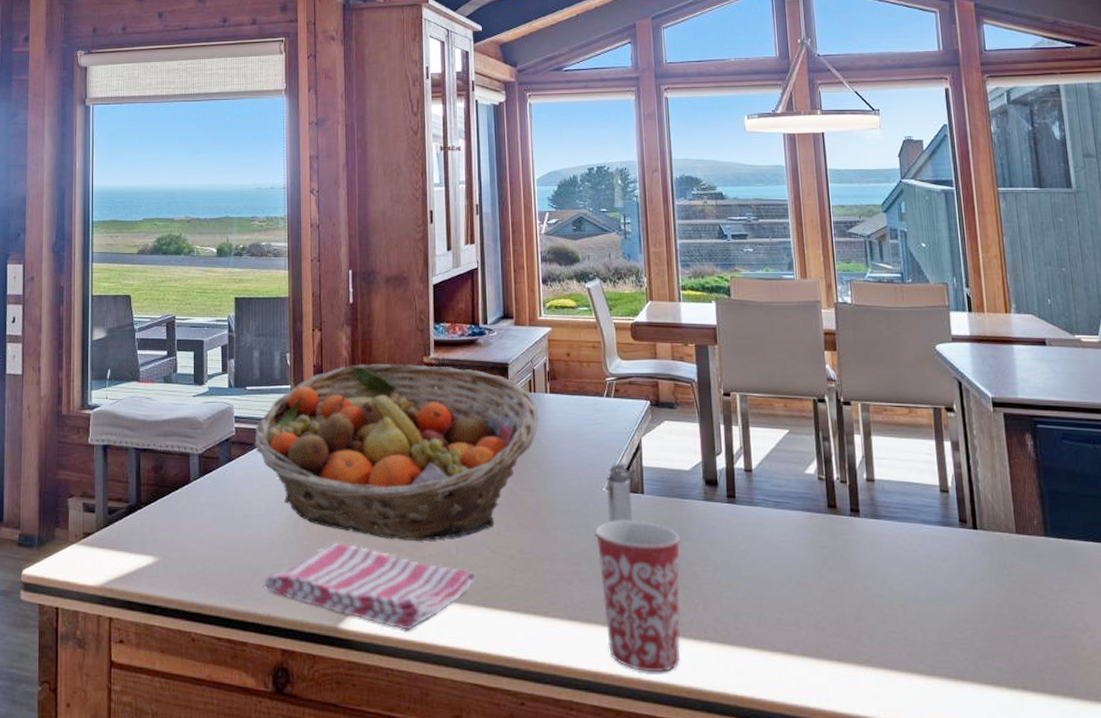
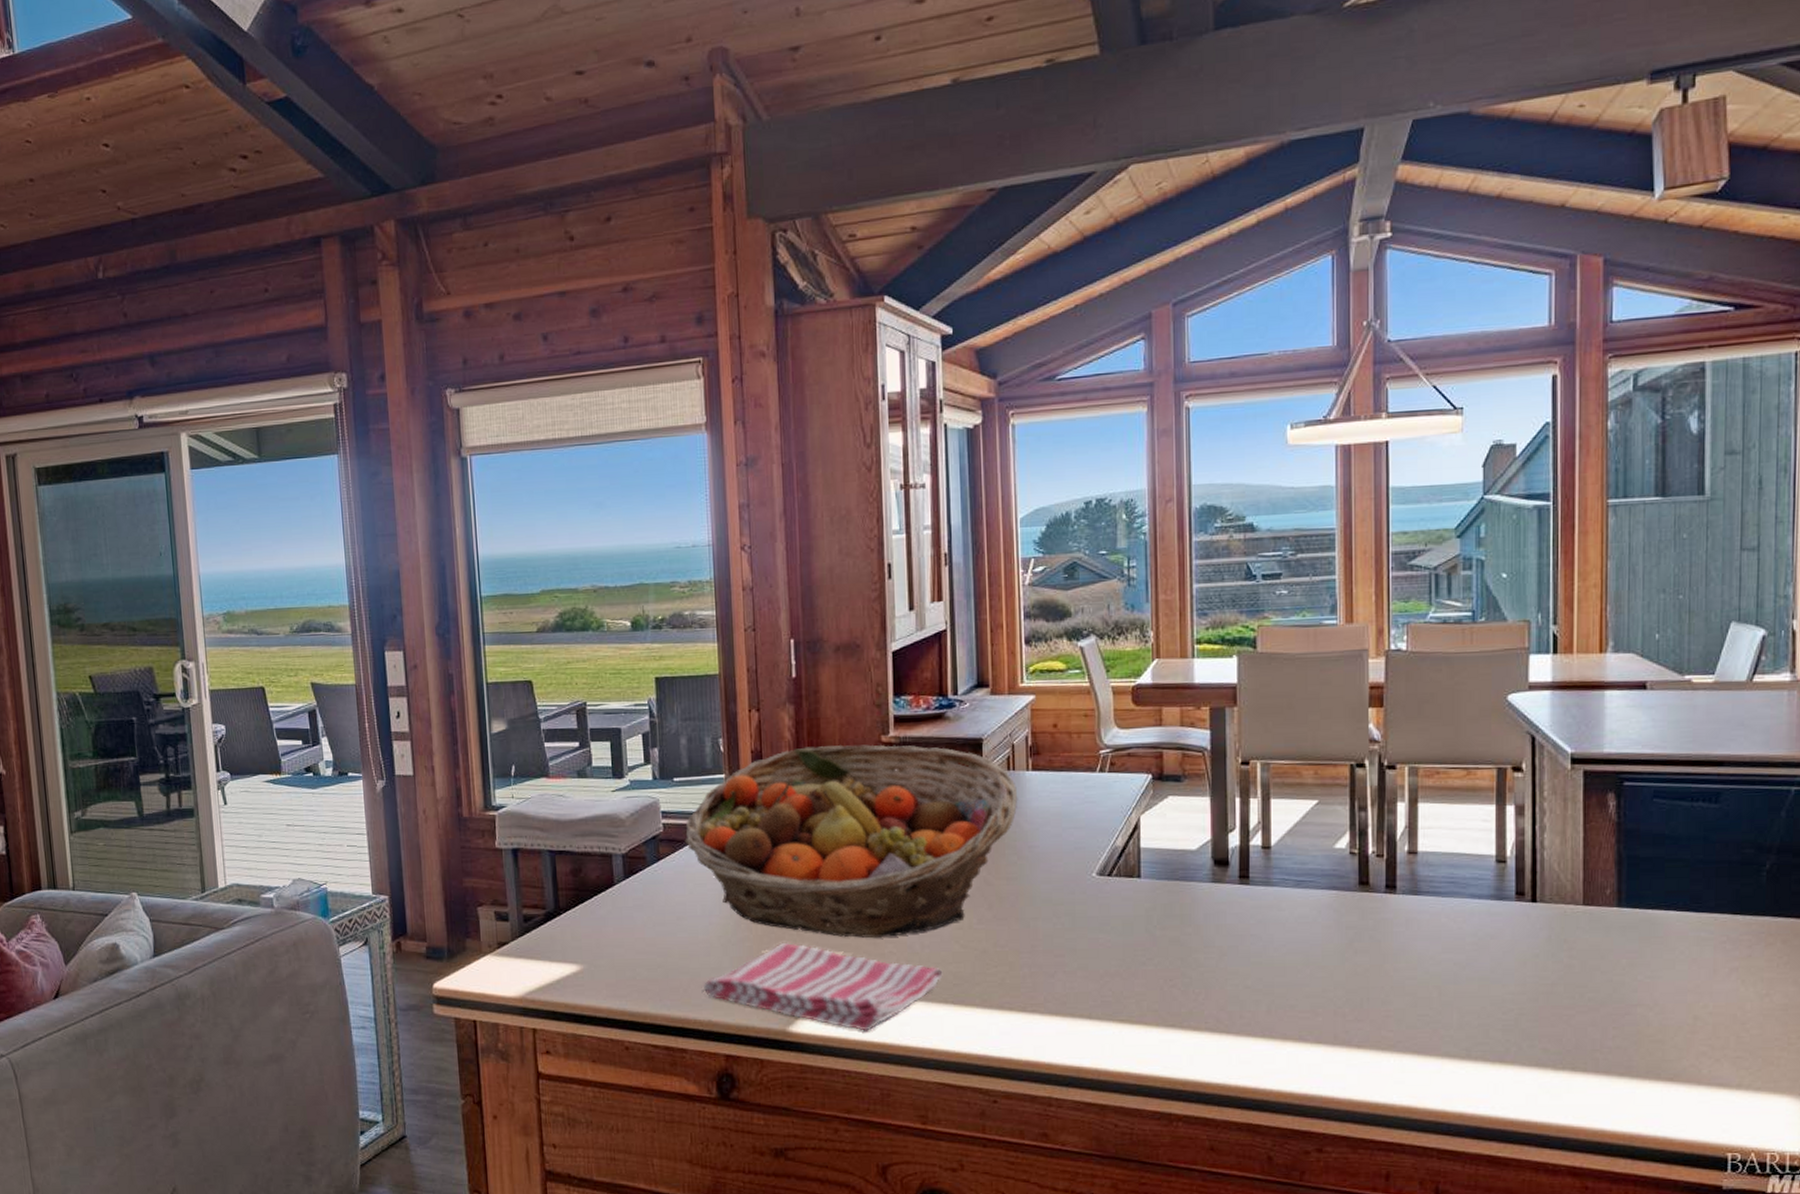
mug: present [595,520,681,673] -> none [1082,907,1181,1066]
shaker: present [606,464,632,523] -> none [1096,846,1126,910]

